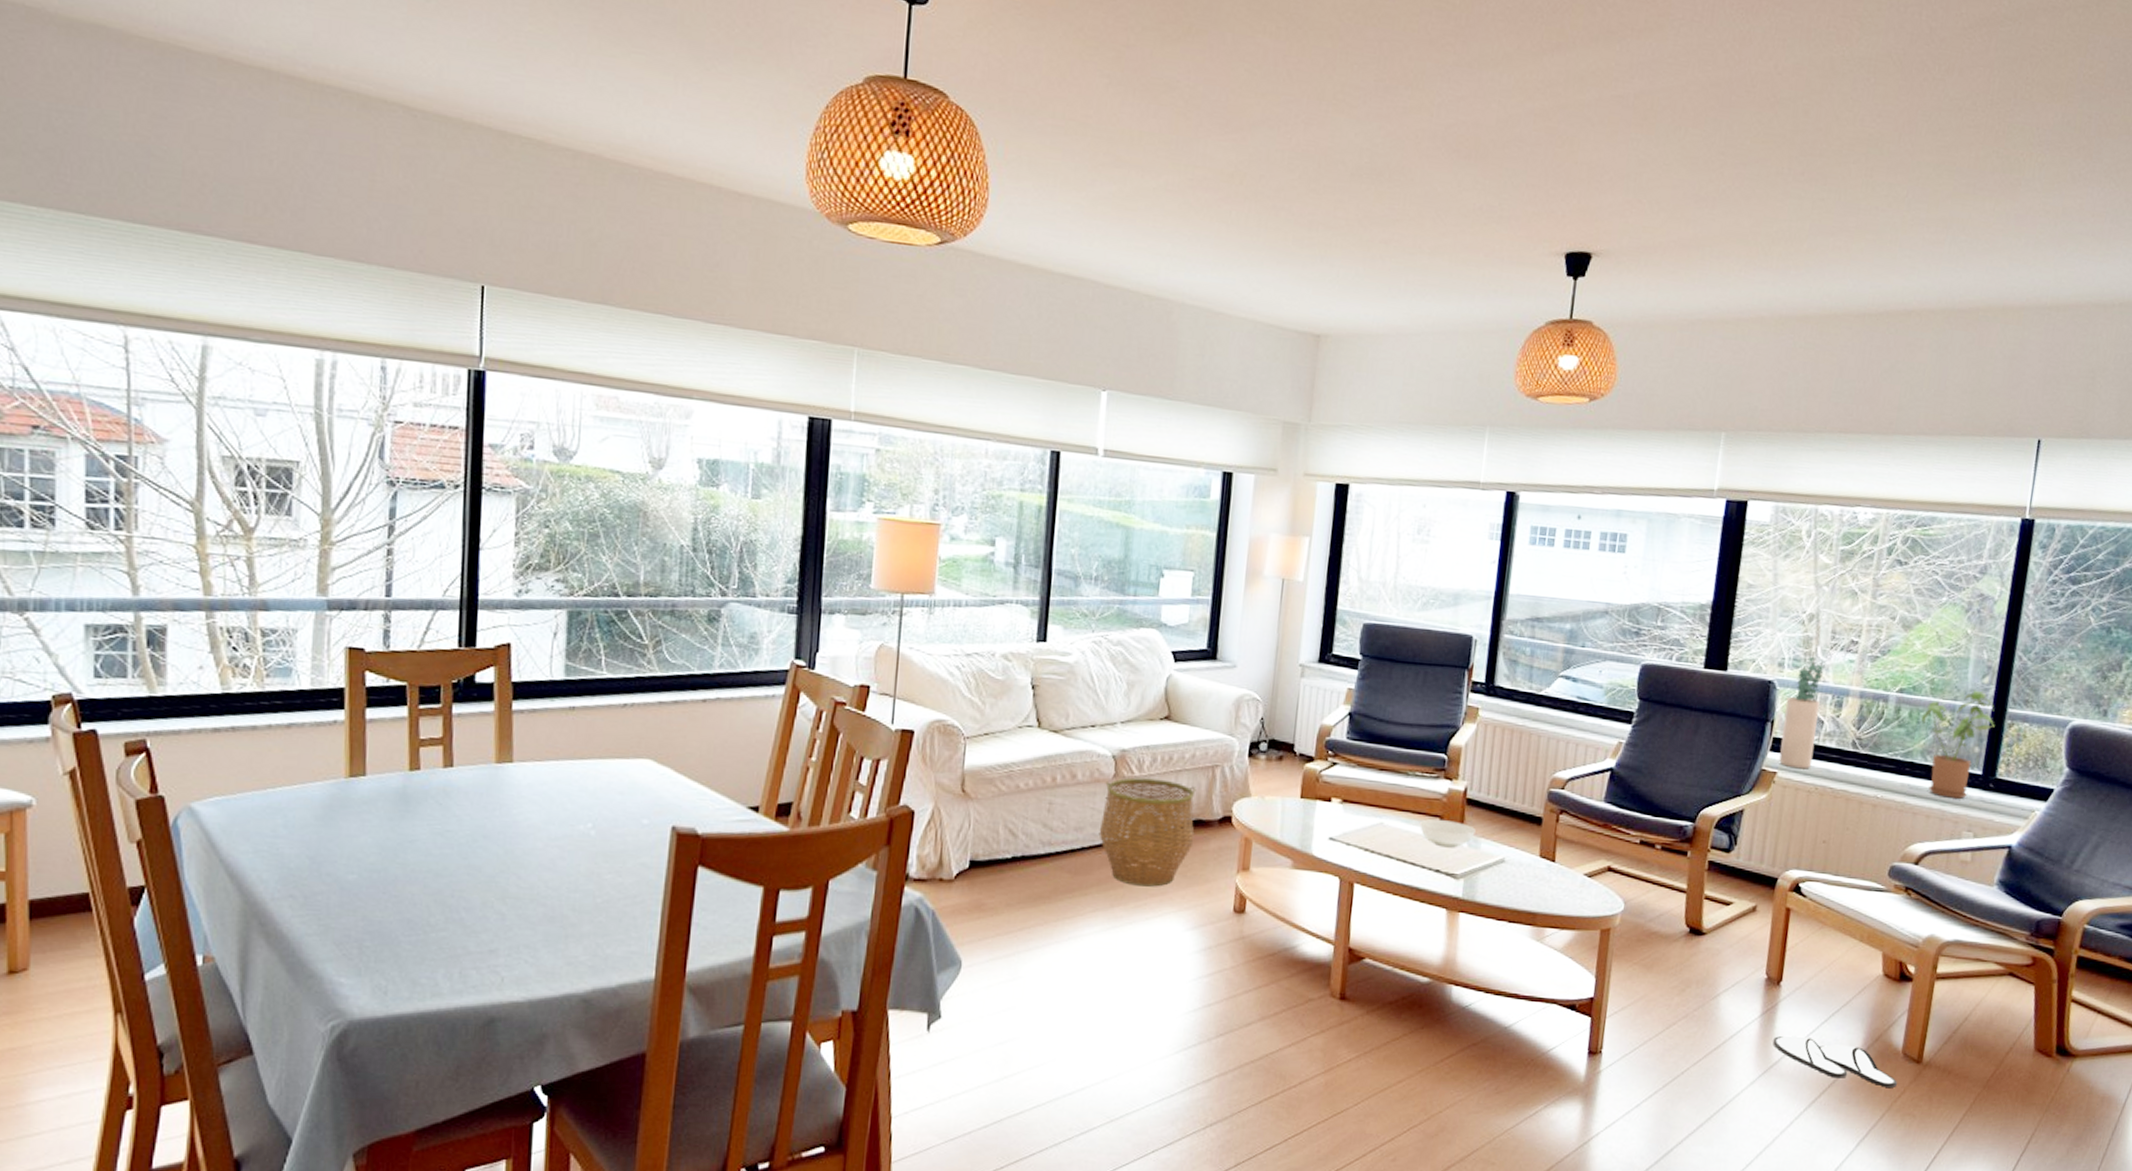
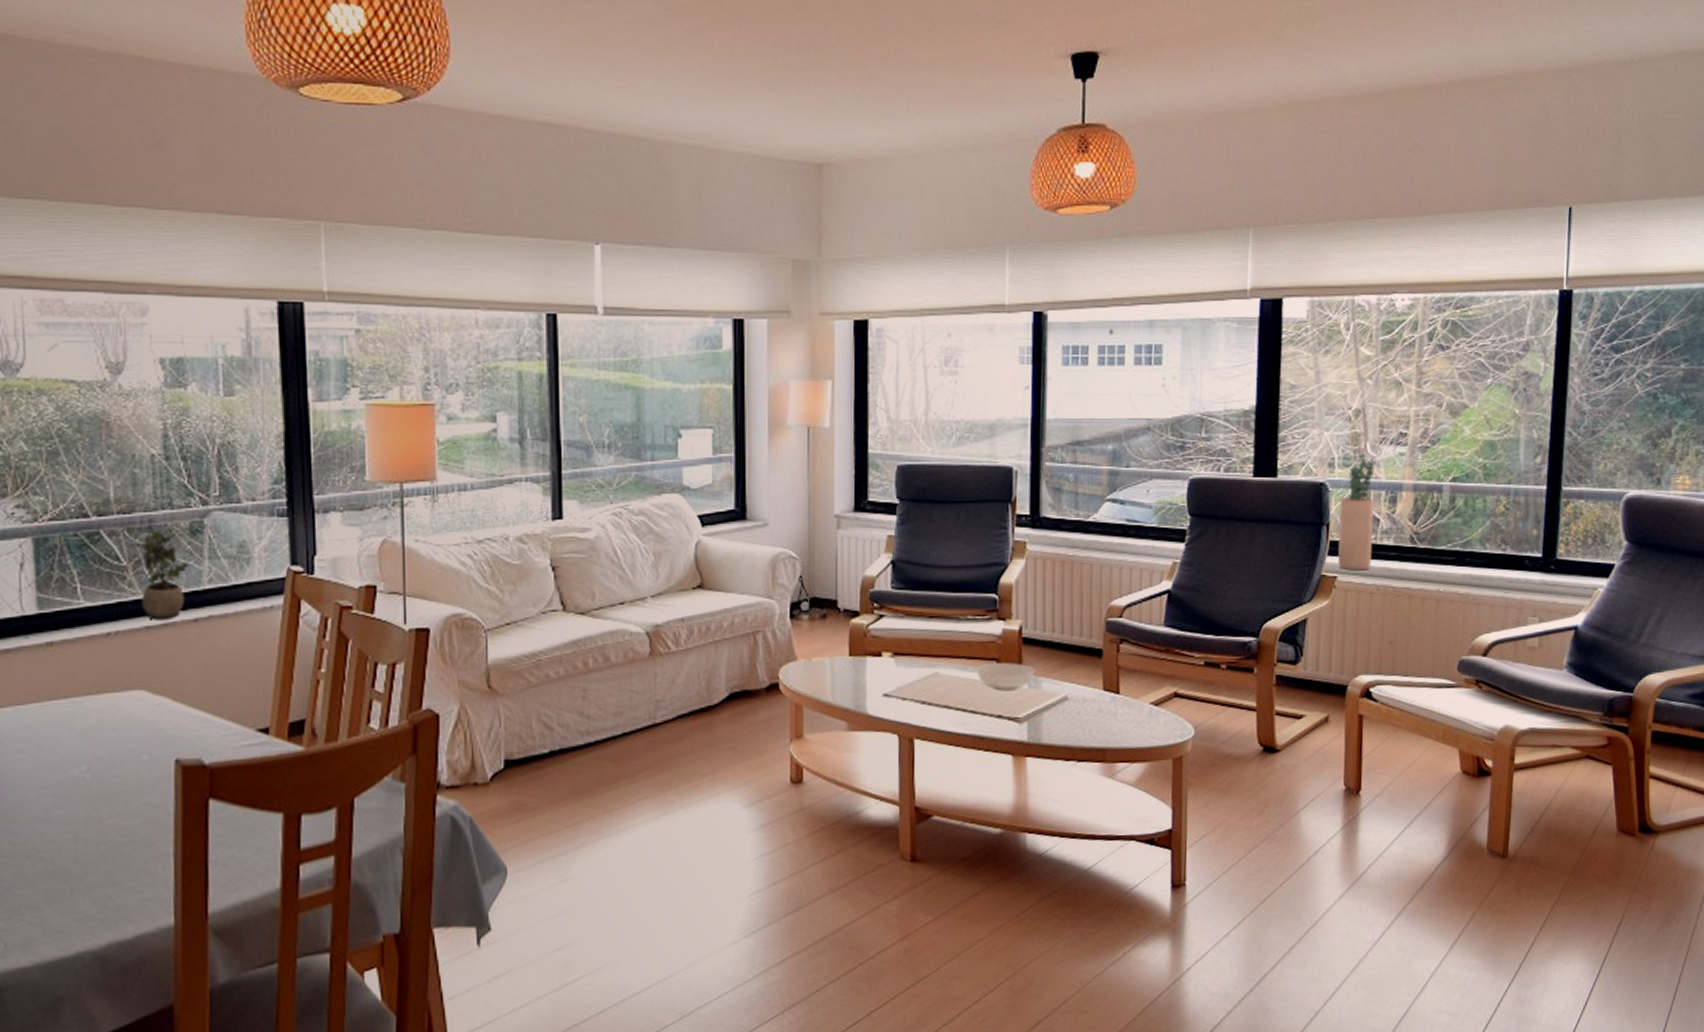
potted plant: none [657,614,703,699] -> present [141,530,189,622]
basket: present [1098,777,1196,887] -> none [639,652,741,767]
slippers: present [1773,1035,1898,1088] -> none [1357,844,1486,886]
house plant: present [1920,689,1995,800] -> none [1476,471,1551,585]

